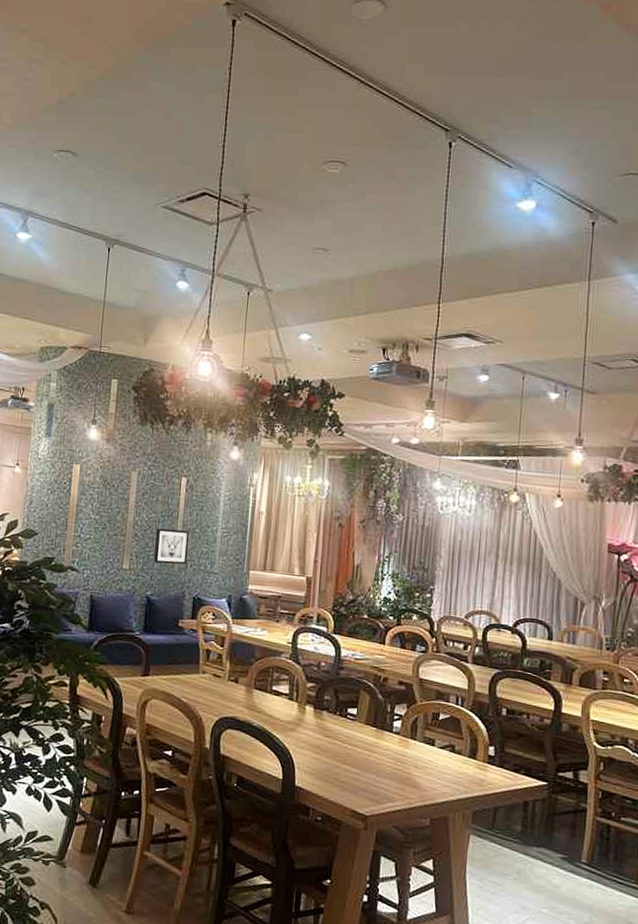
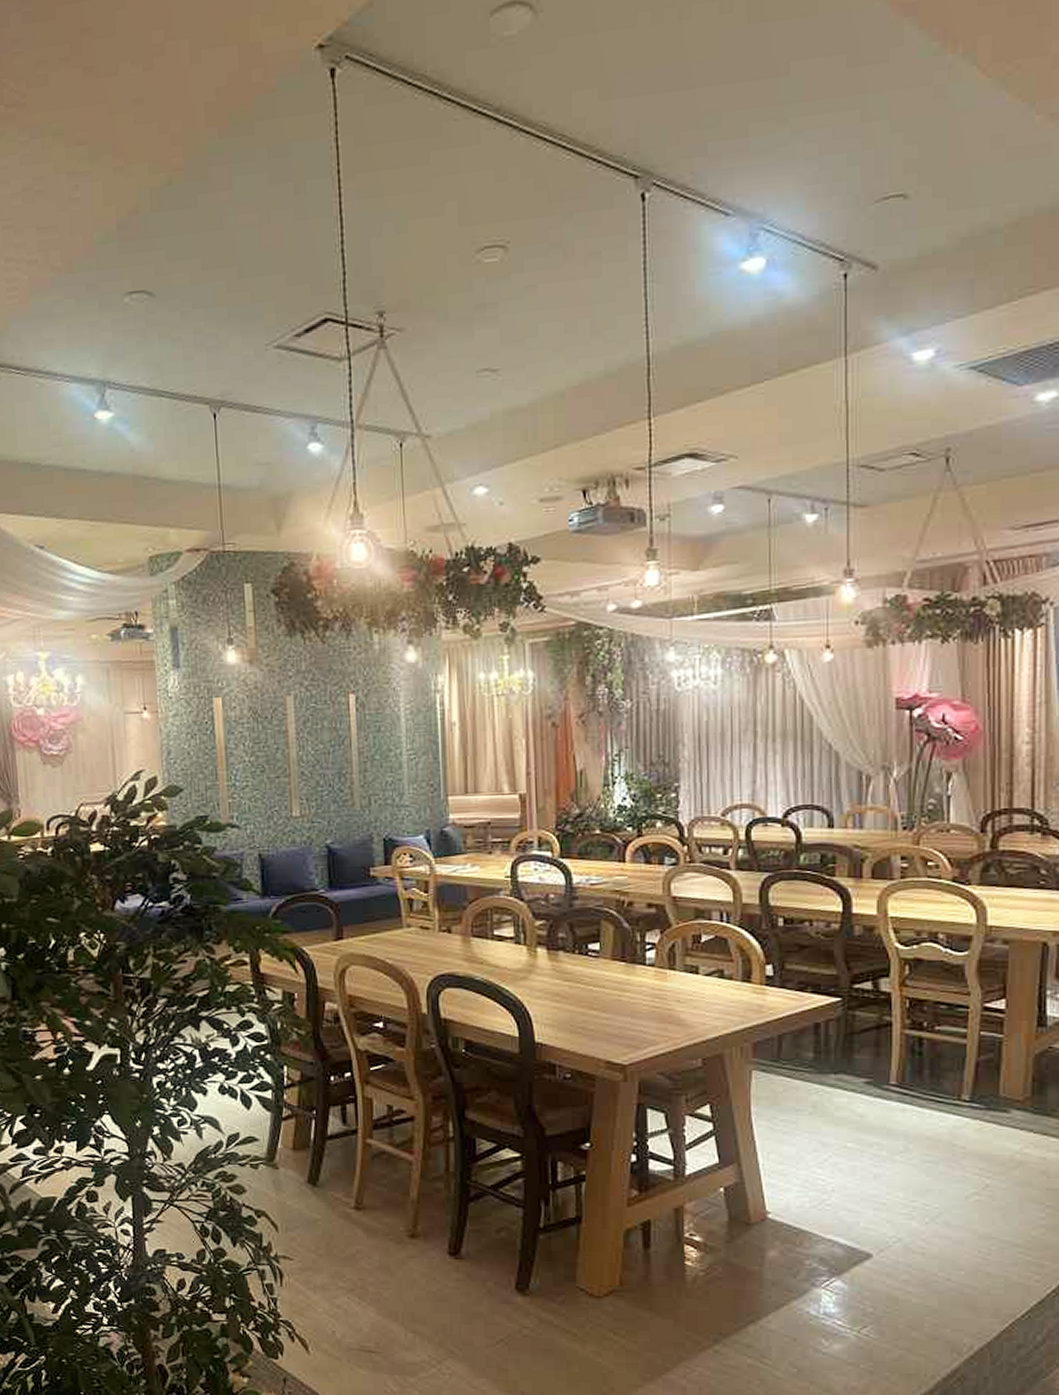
wall art: present [154,528,189,565] -> none [327,759,370,804]

